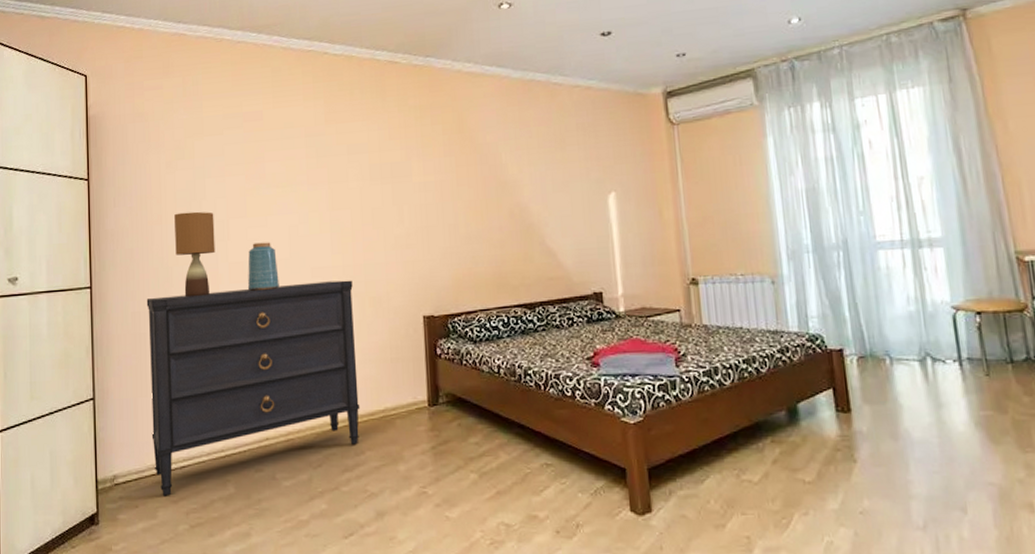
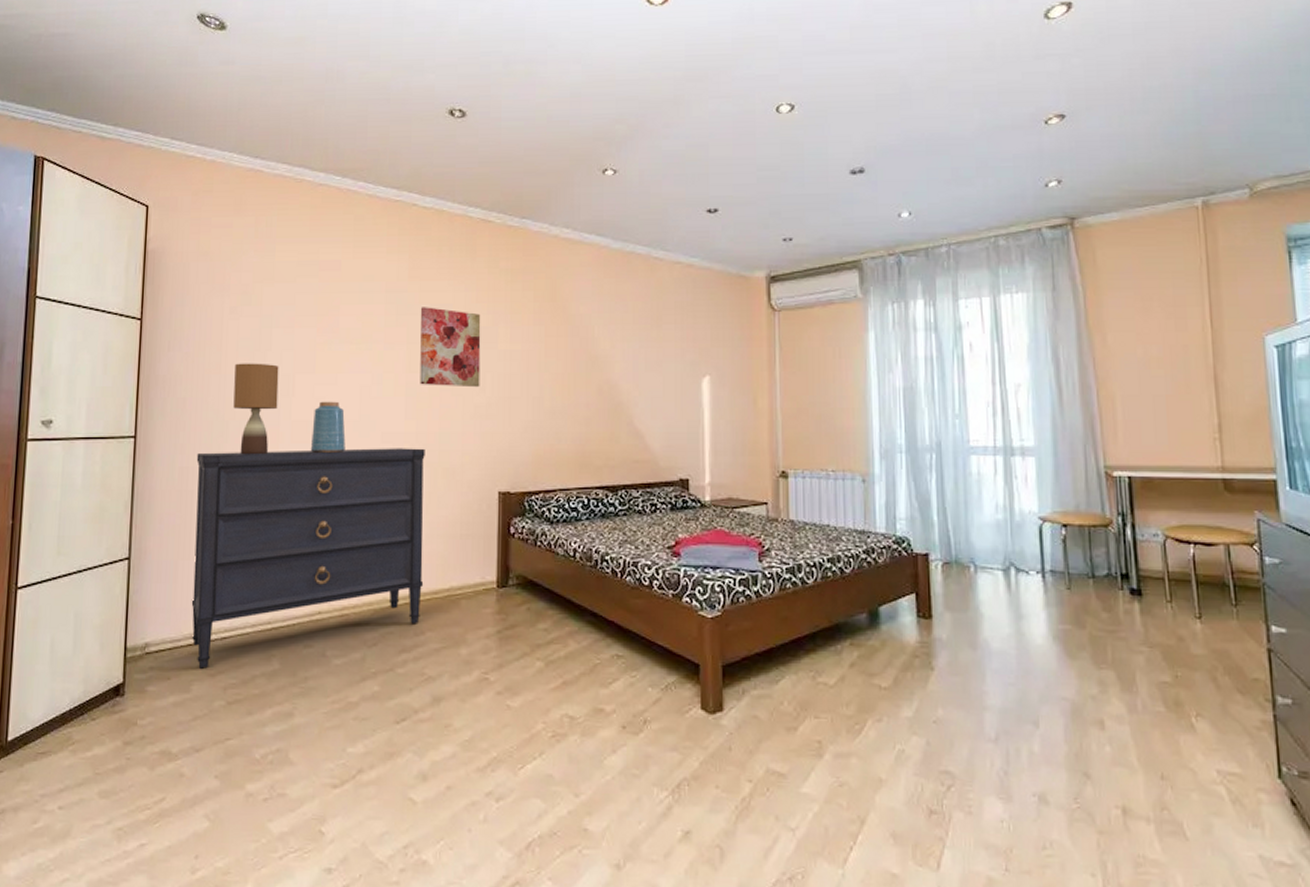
wall art: none [338,147,399,221] -> present [420,307,481,388]

